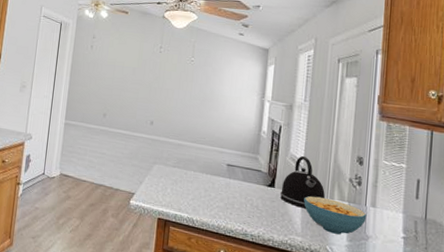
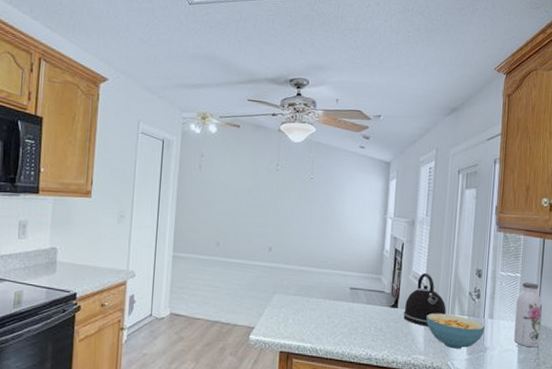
water bottle: none [399,173,431,242] -> present [514,282,543,348]

